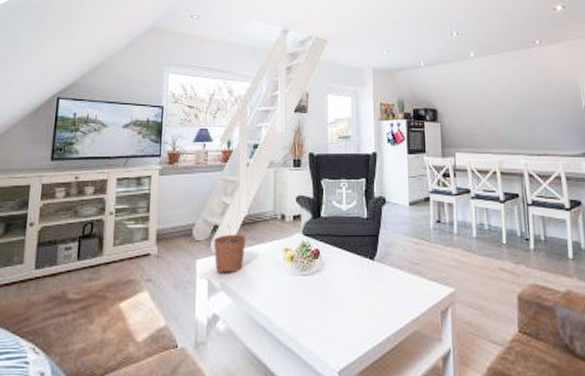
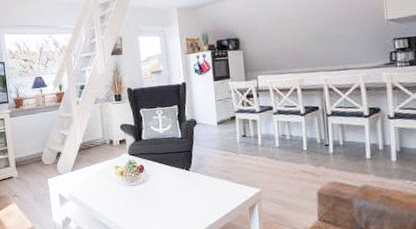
plant pot: present [213,225,246,274] -> none [59,151,84,188]

